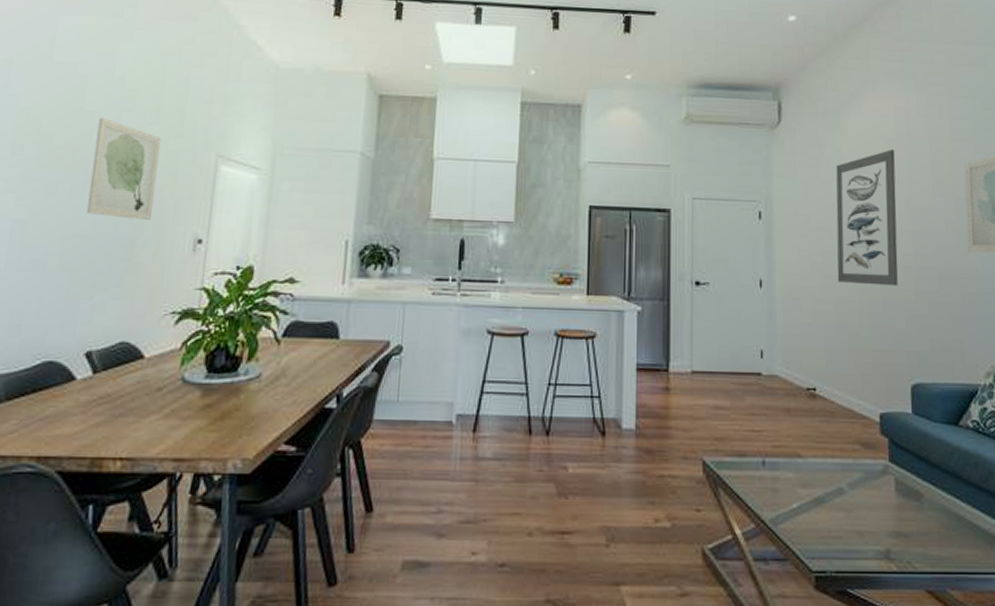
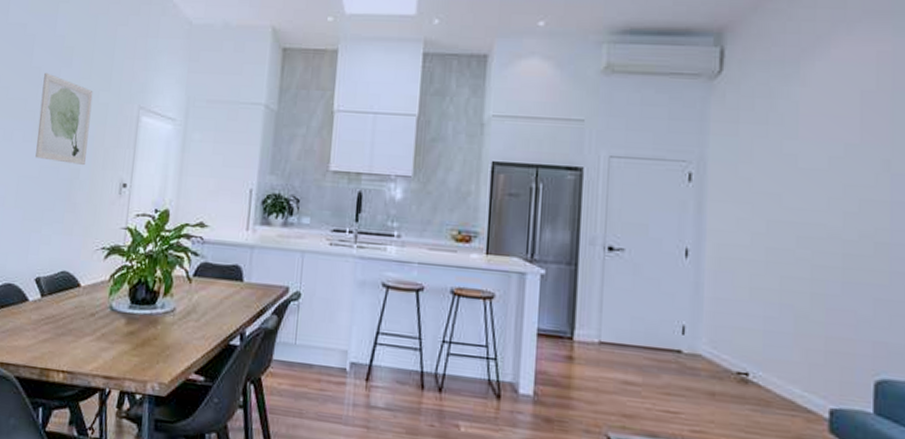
wall art: present [836,149,898,286] -> none [784,103,874,265]

